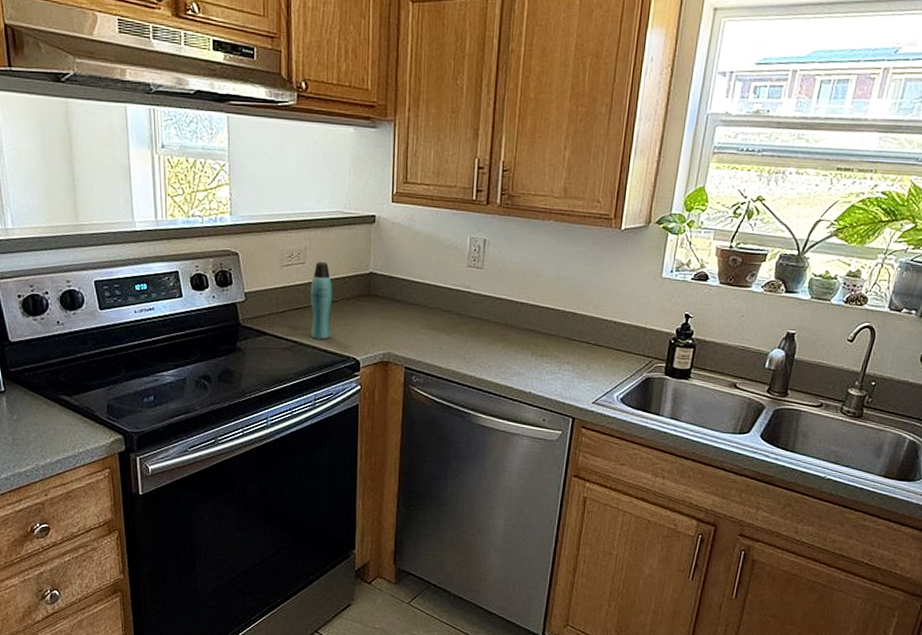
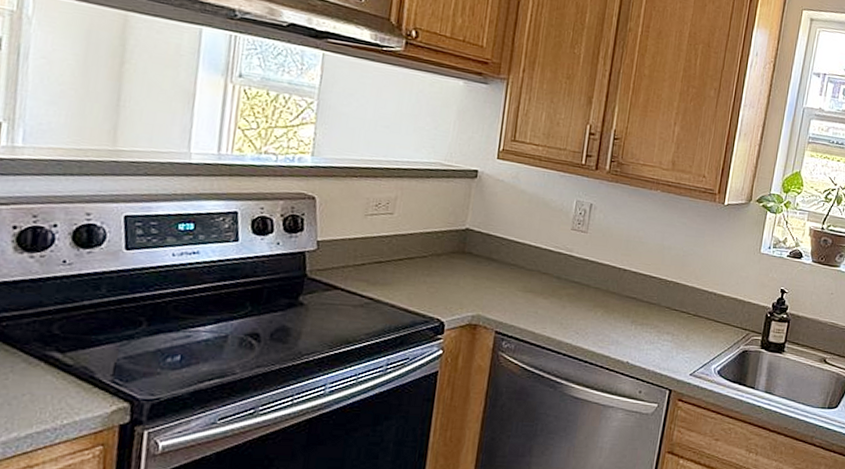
bottle: present [310,262,333,339] -> none [390,214,423,298]

